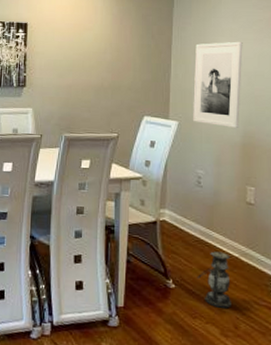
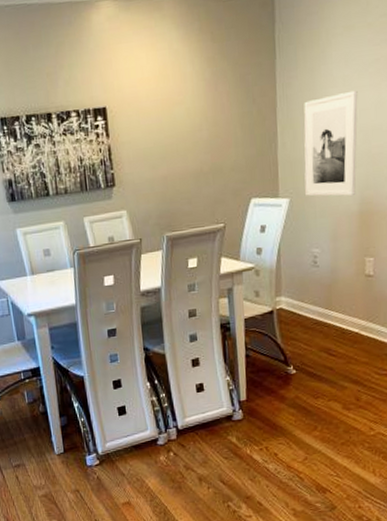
lantern: present [196,251,231,308] -> none [317,329,353,384]

